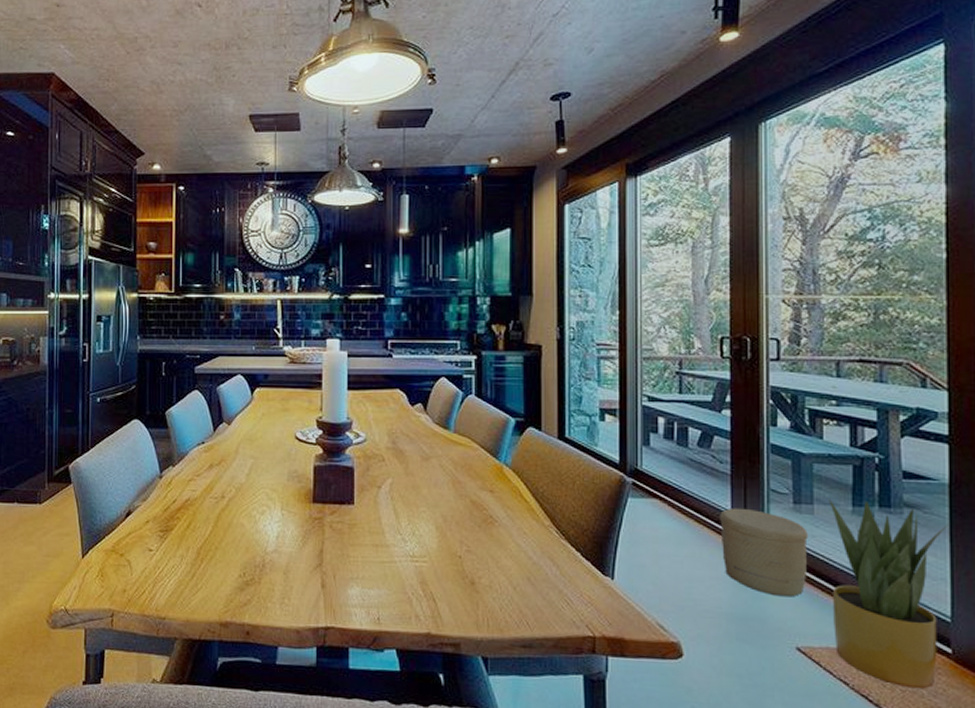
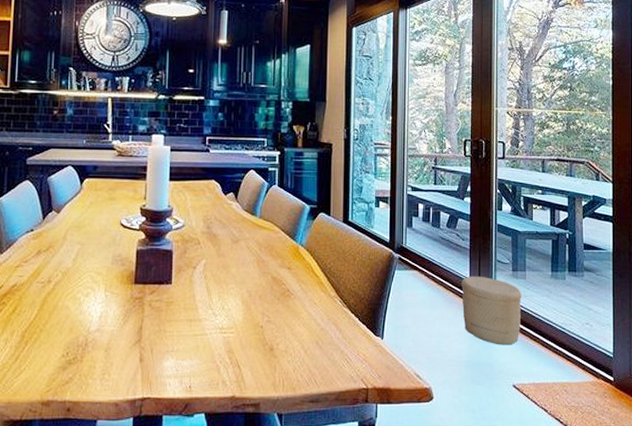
planter: present [829,499,950,690] -> none [536,266,613,410]

